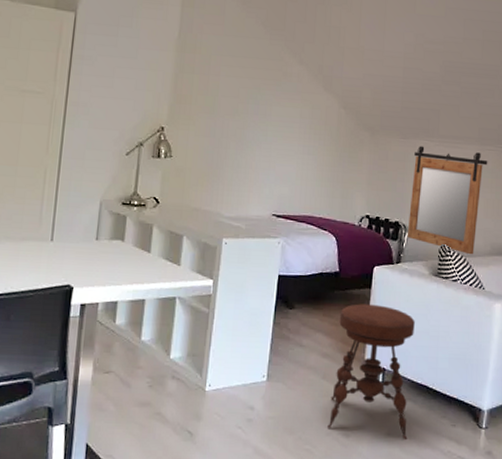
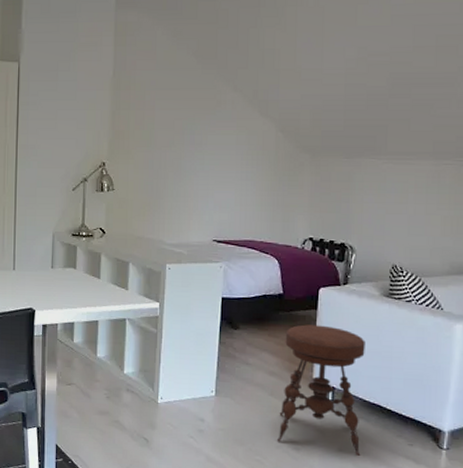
mirror: present [407,146,488,255] -> none [354,164,445,275]

